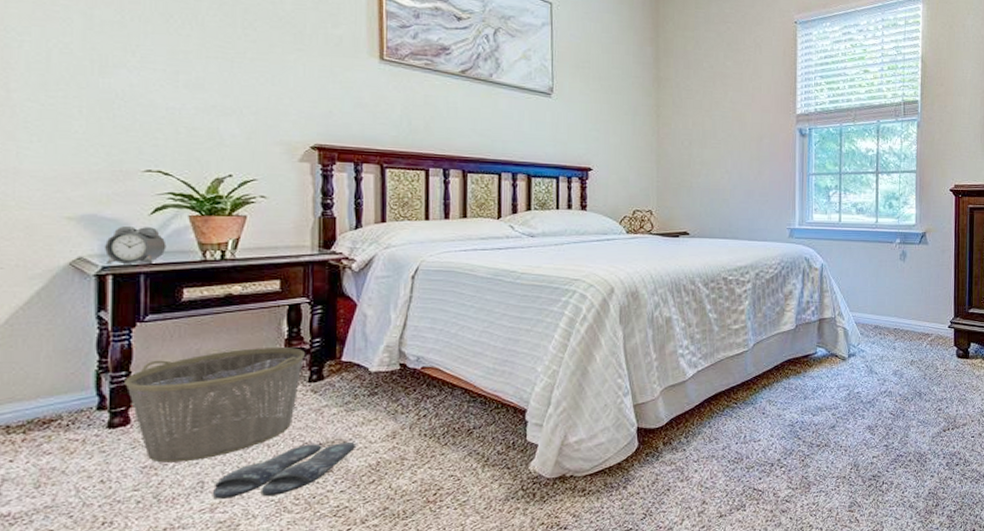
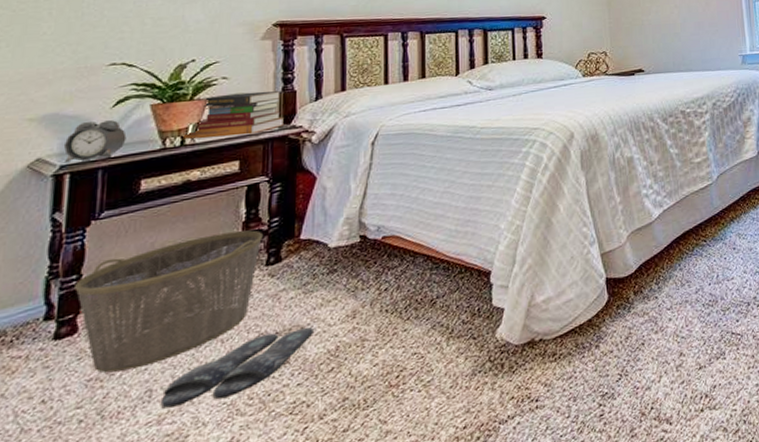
books: none [223,213,323,256] -> present [182,91,284,139]

